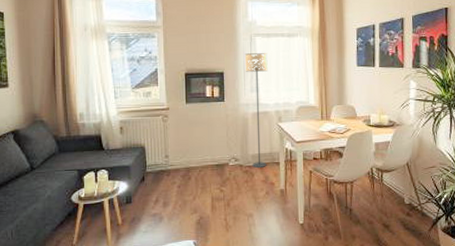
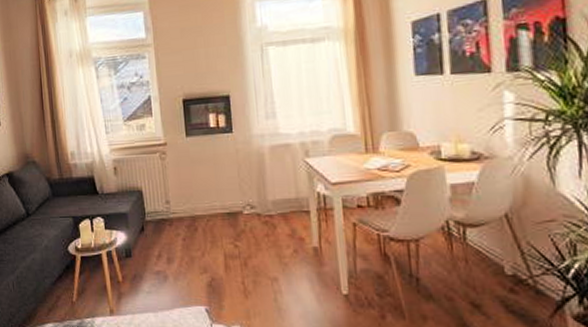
floor lamp: present [244,53,268,169] -> none [254,66,293,219]

